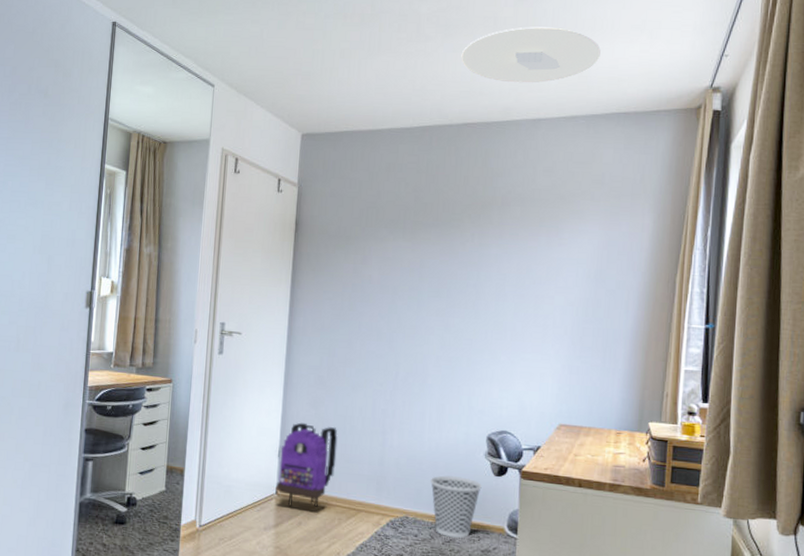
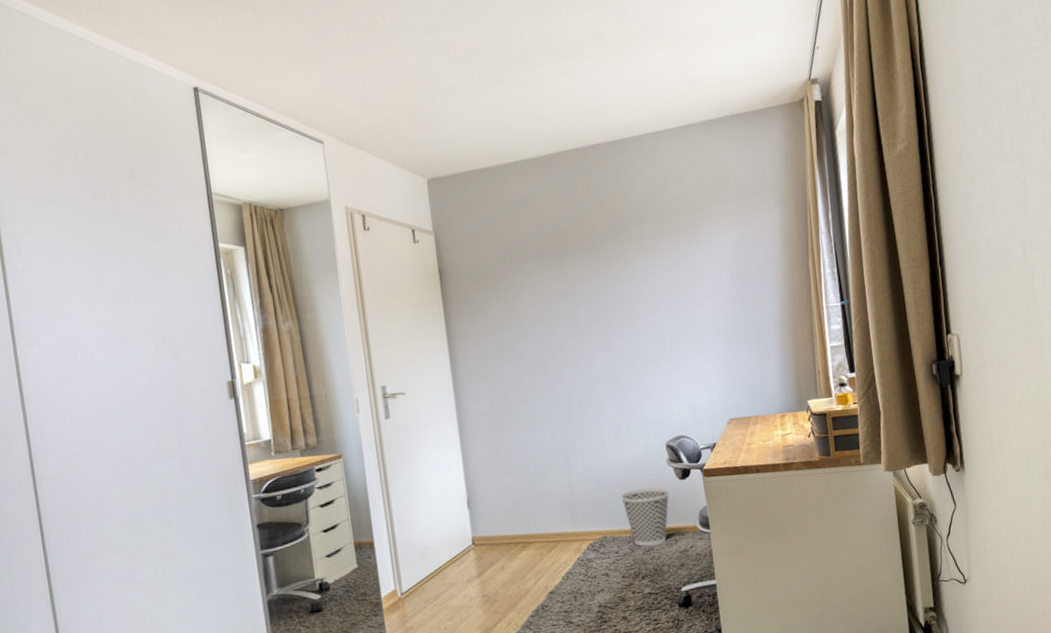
backpack: present [275,422,338,507] -> none [469,467,527,554]
ceiling light: present [461,26,601,83] -> none [573,39,705,100]

